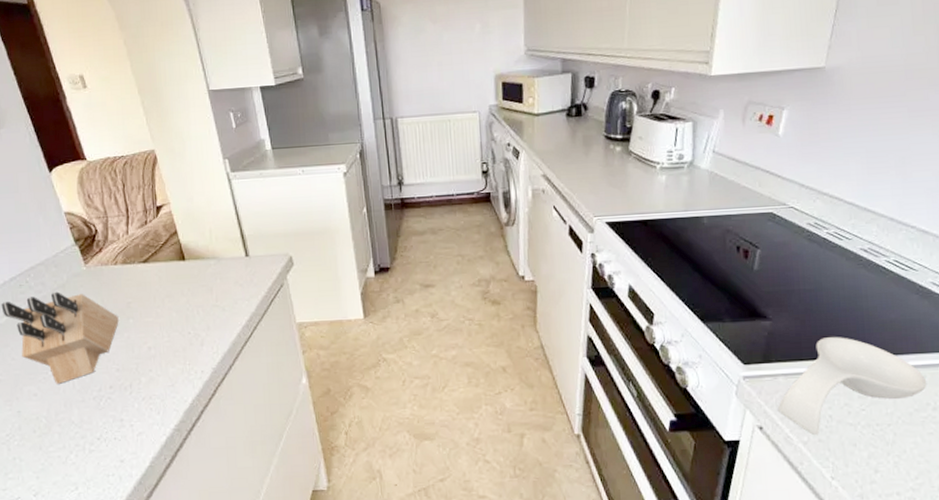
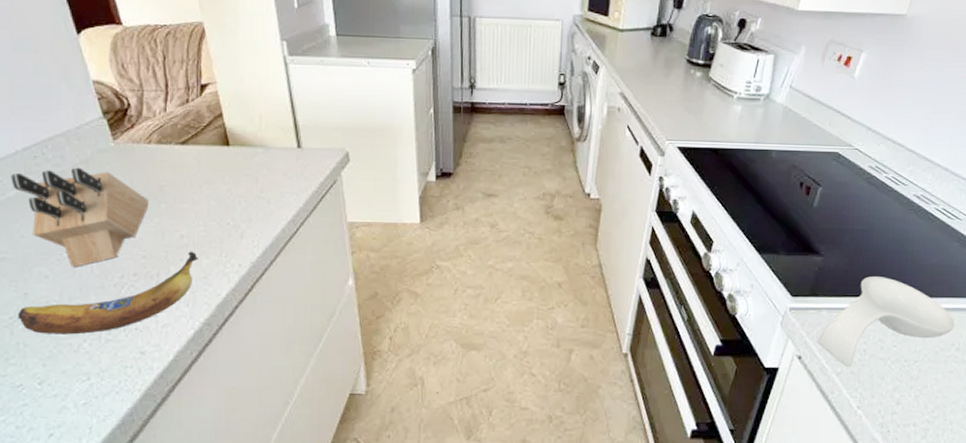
banana: none [13,361,165,449] -> present [17,251,198,335]

